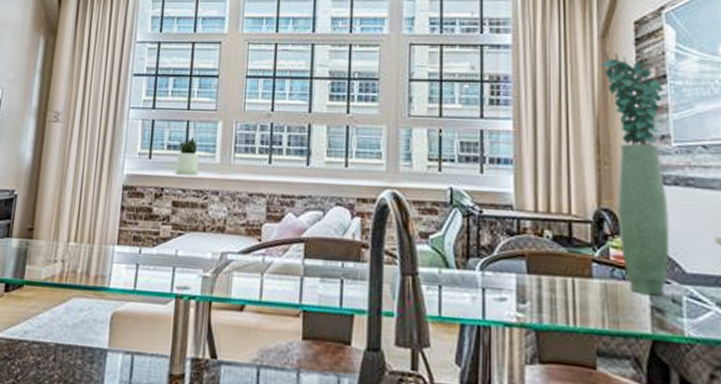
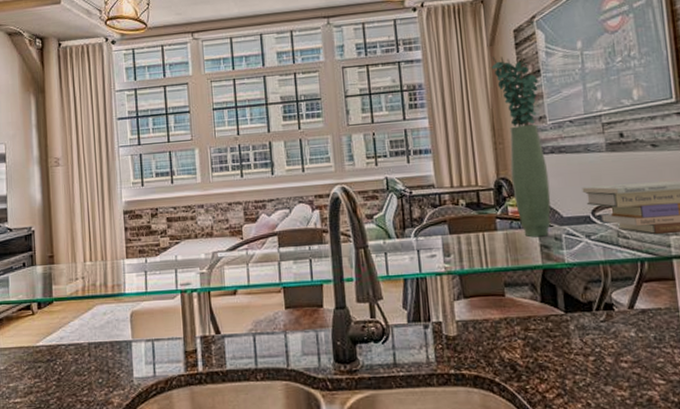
planter: present [173,137,200,176] -> none [164,164,186,196]

